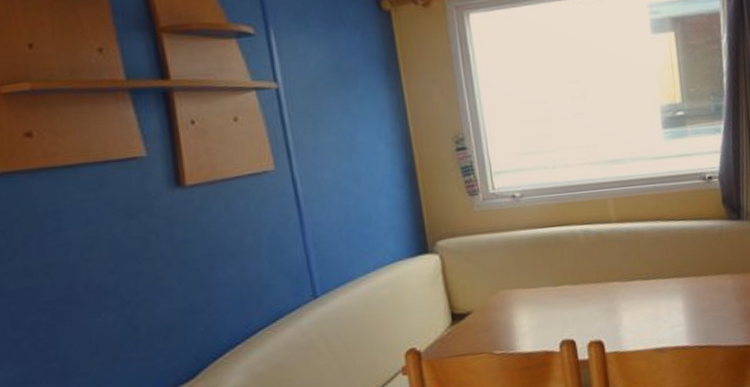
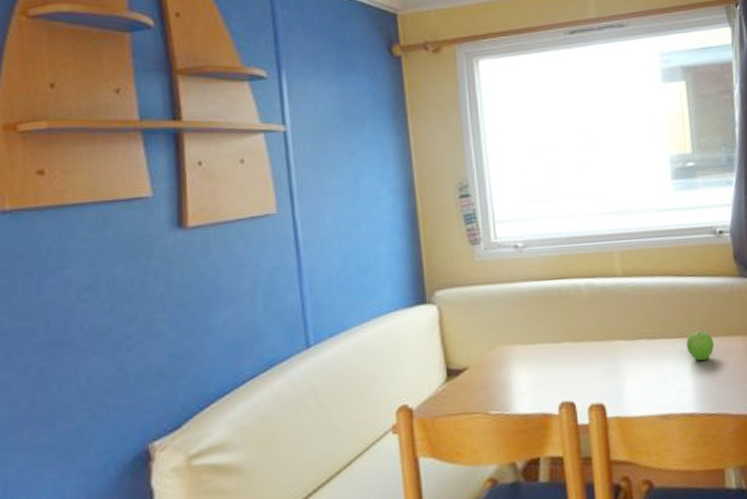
fruit: none [678,270,705,299] -> present [685,330,715,361]

